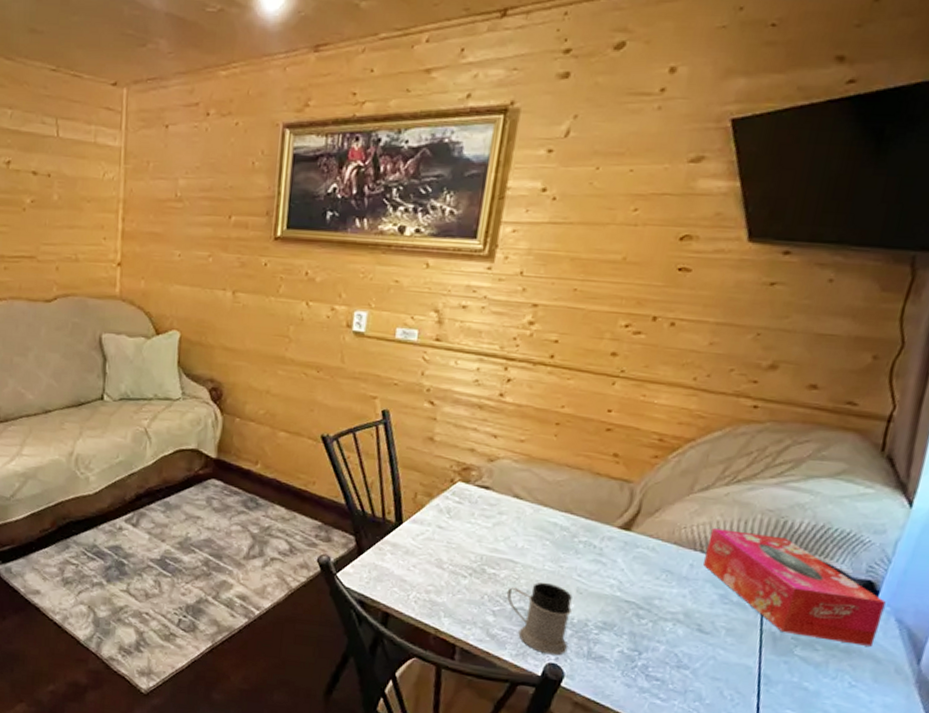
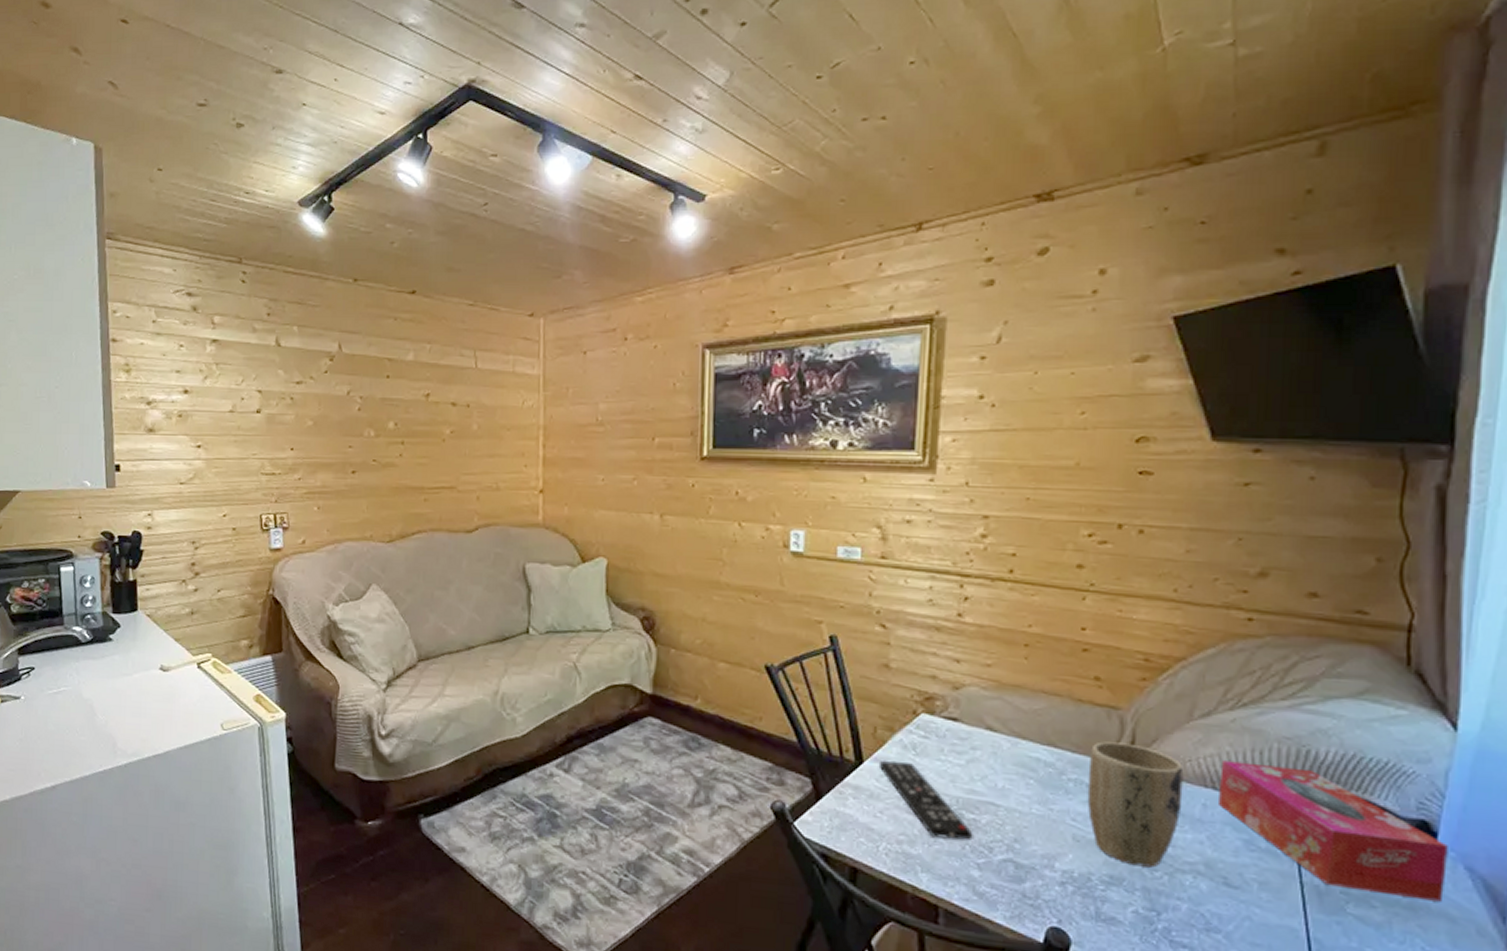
remote control: none [415,522,492,592] -> present [878,761,973,841]
mug: present [507,582,573,656] -> none [992,828,1072,918]
plant pot: none [592,510,679,616] -> present [1087,741,1184,868]

